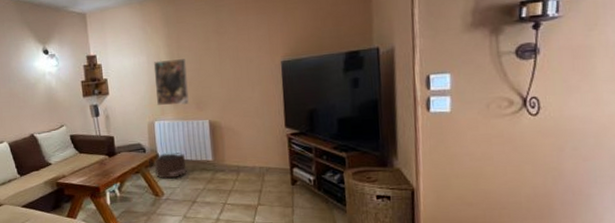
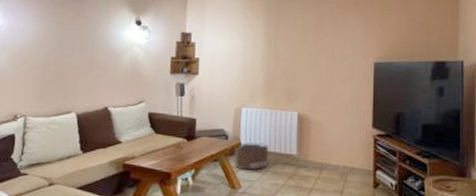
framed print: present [153,59,189,106] -> none [246,46,282,95]

